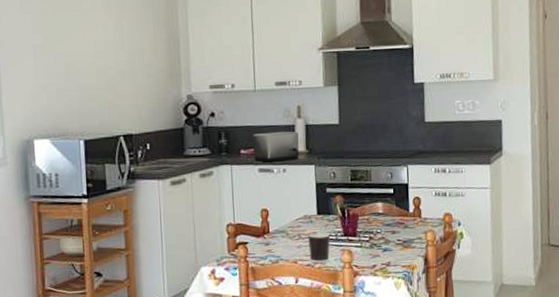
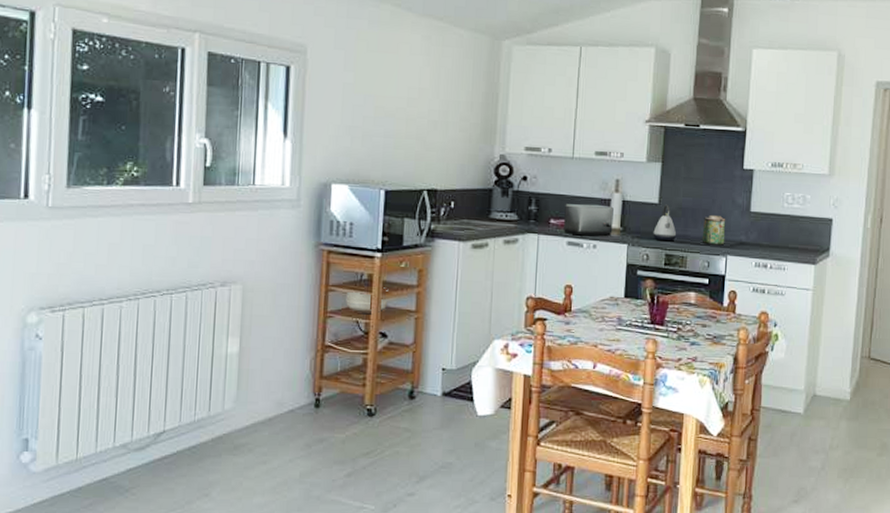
mug: present [308,233,331,263] -> none [611,318,636,350]
kettle: none [337,124,359,159] -> present [653,204,677,242]
canister: none [382,128,405,157] -> present [702,214,726,245]

